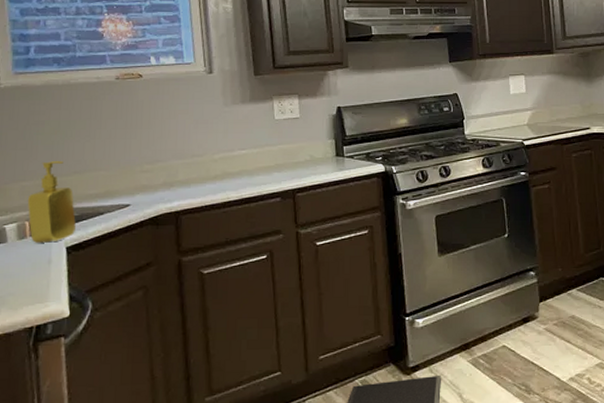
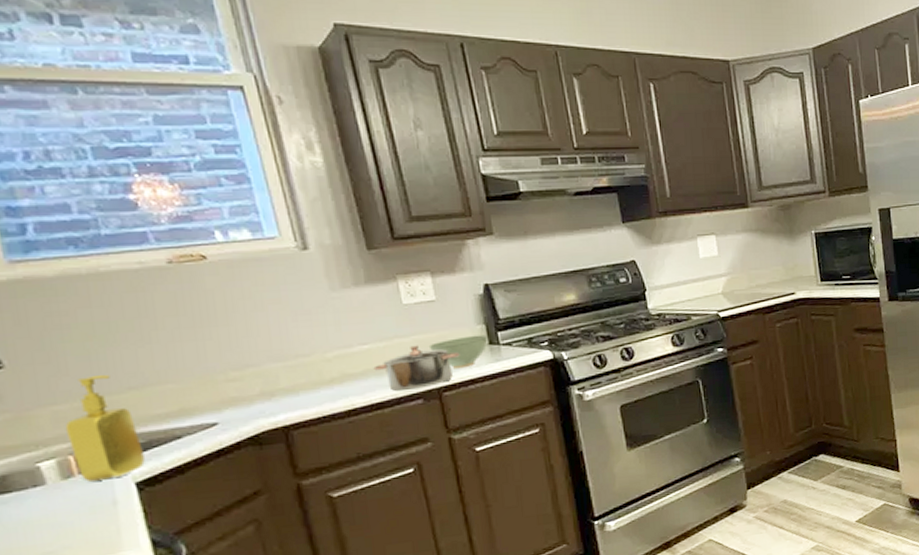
cooking pot: none [247,153,313,190] -> present [373,345,460,392]
bowl: none [290,148,335,175] -> present [428,334,488,369]

